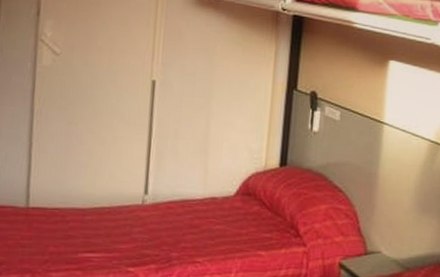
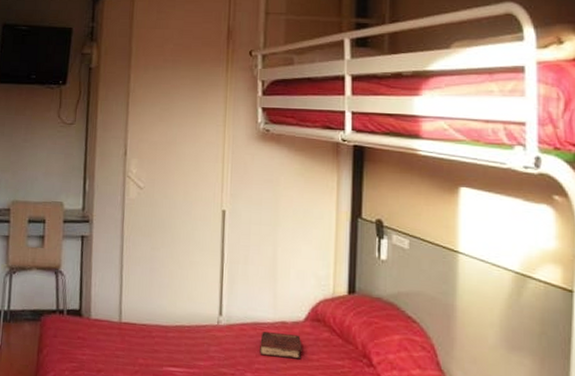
hardback book: none [187,209,231,235] -> present [260,332,302,360]

